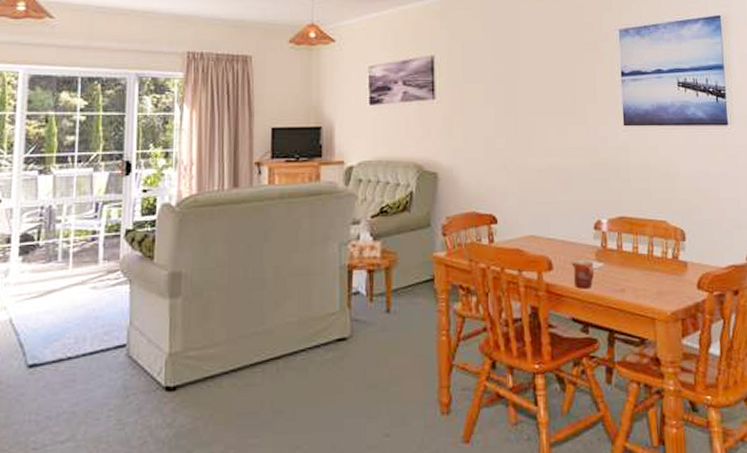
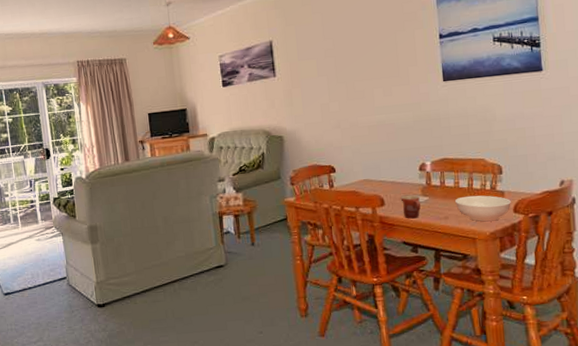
bowl: none [632,264,695,299] -> present [454,195,511,222]

